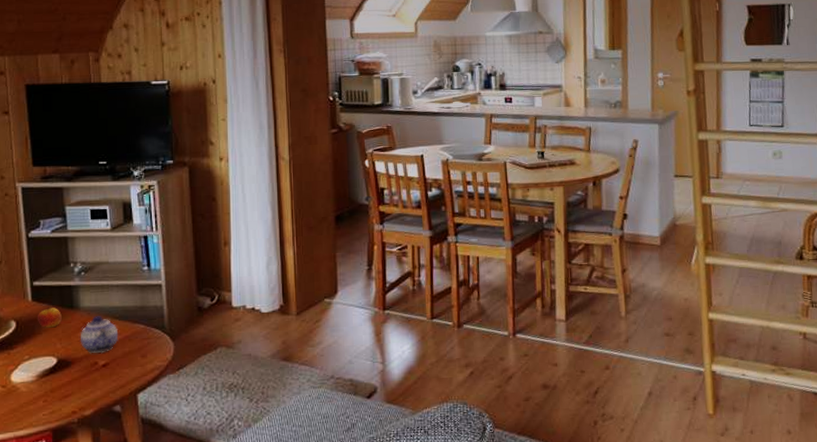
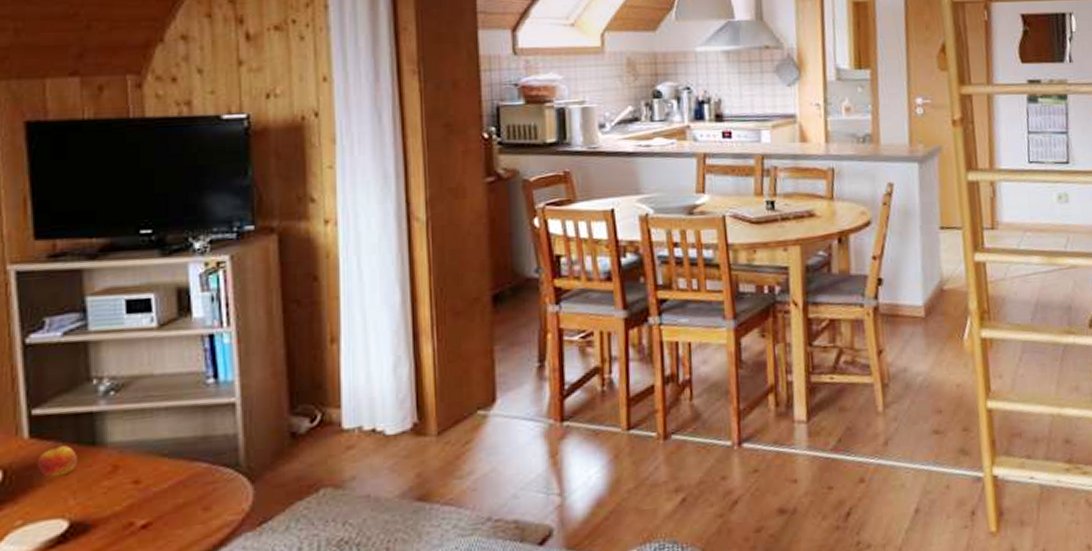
teapot: present [80,315,119,354] -> none [105,452,168,511]

